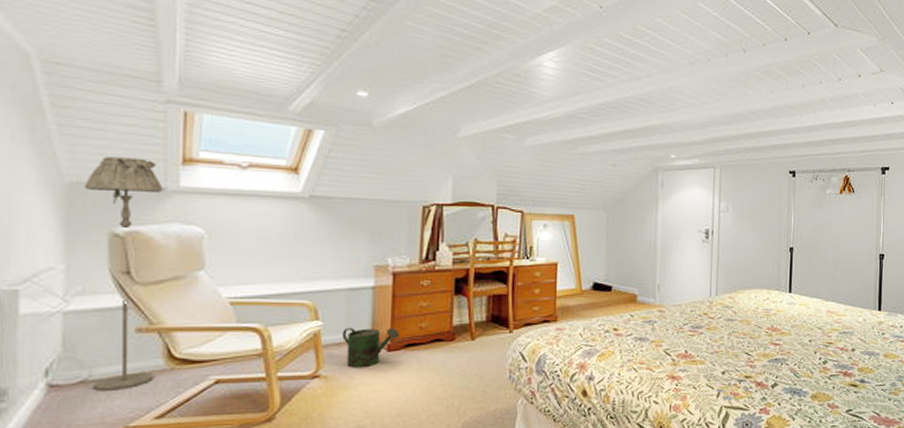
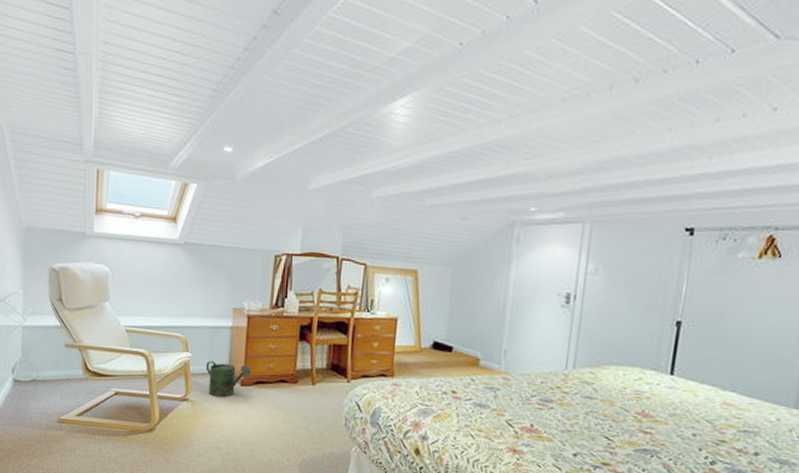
floor lamp: present [84,156,164,391] -> none [34,207,83,390]

